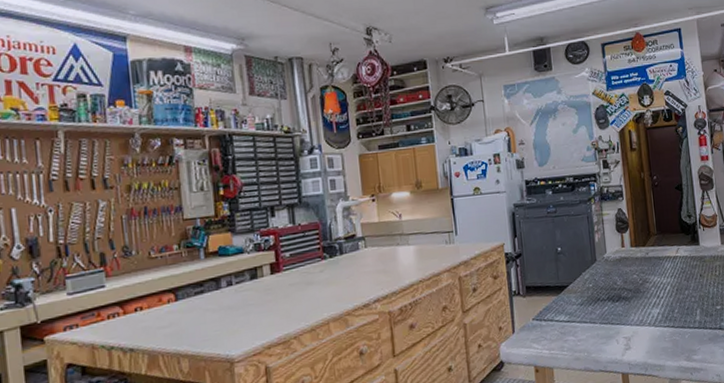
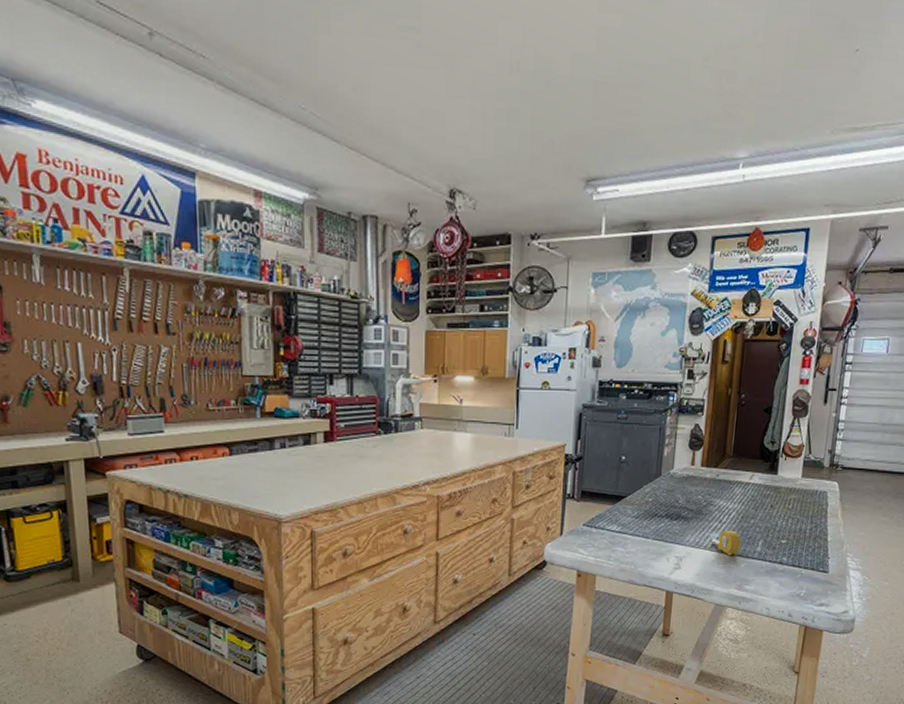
tape measure: none [653,303,682,329] -> present [711,530,741,556]

